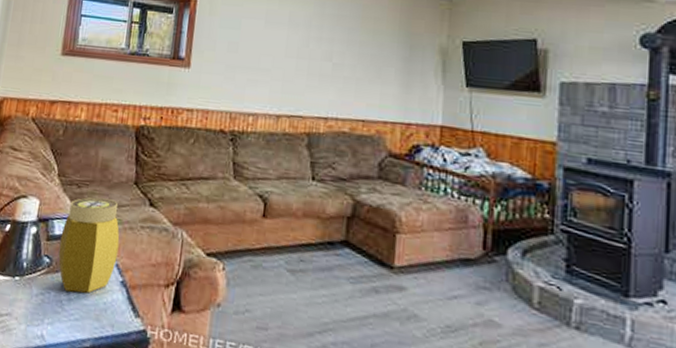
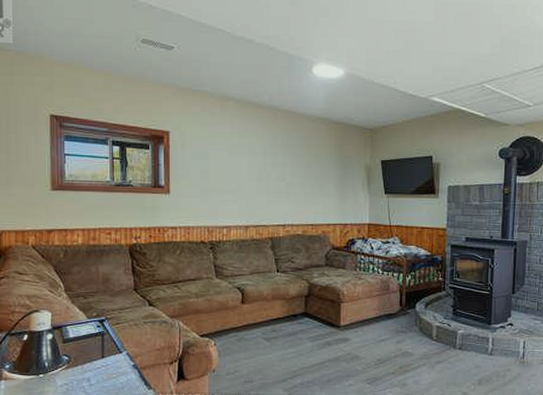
jar: present [58,197,120,293] -> none [75,304,127,379]

